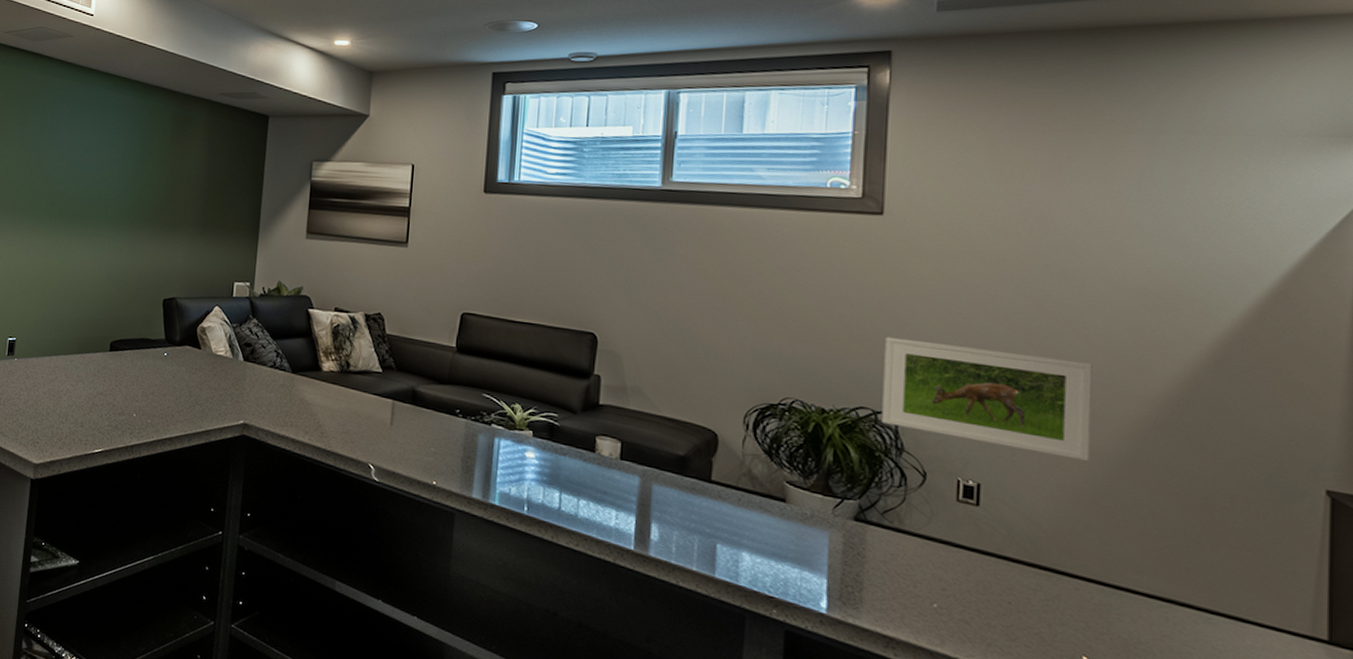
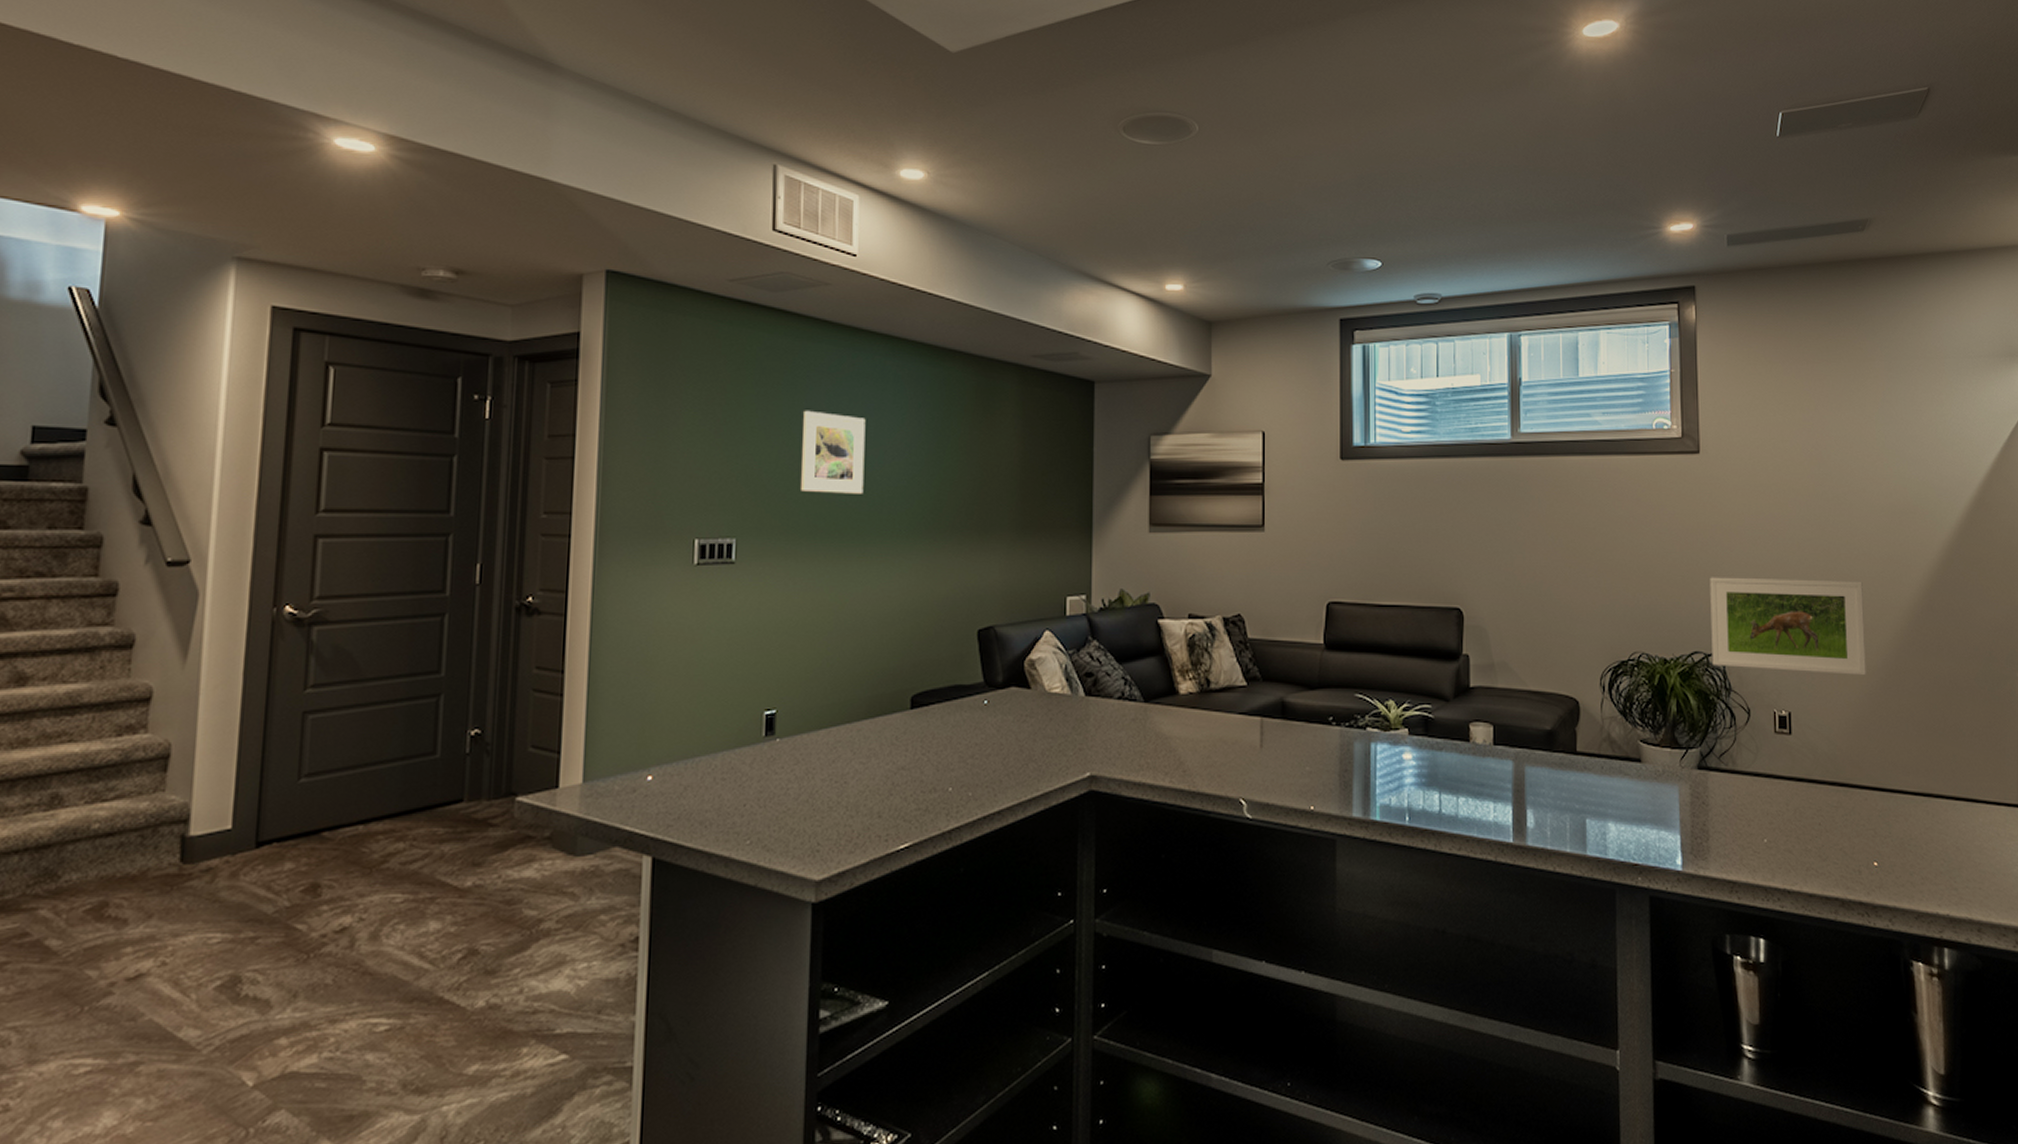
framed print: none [43,126,92,190] -> present [801,410,866,494]

